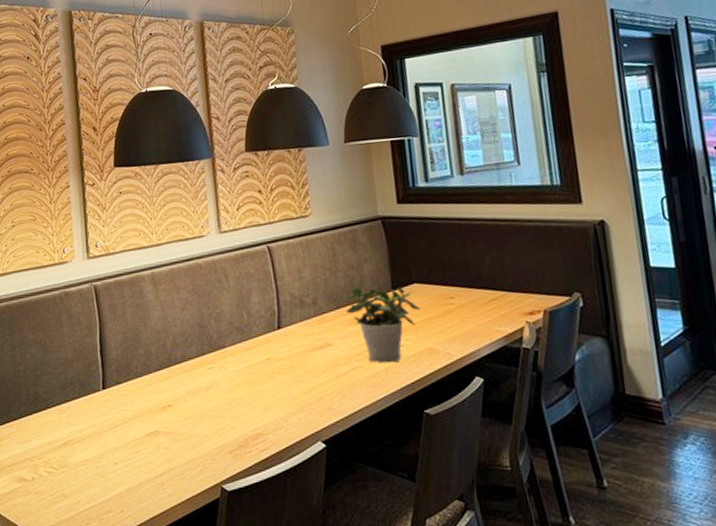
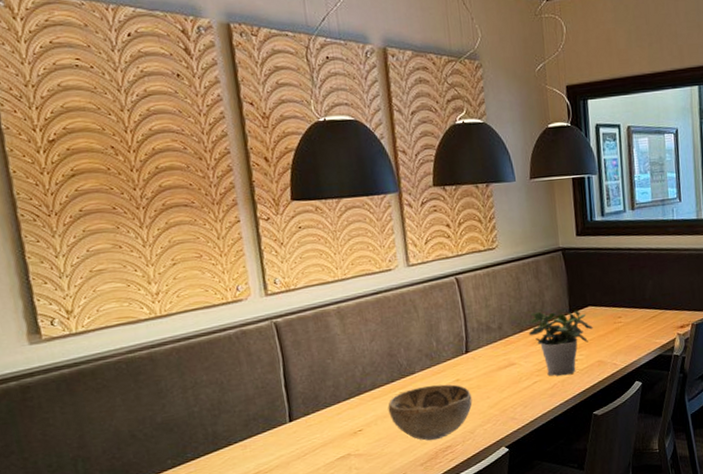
decorative bowl: none [197,362,285,426] -> present [387,384,472,441]

